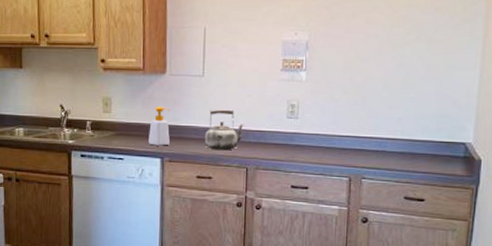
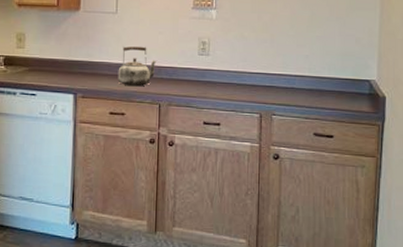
soap bottle: present [148,106,170,146] -> none [62,42,83,82]

